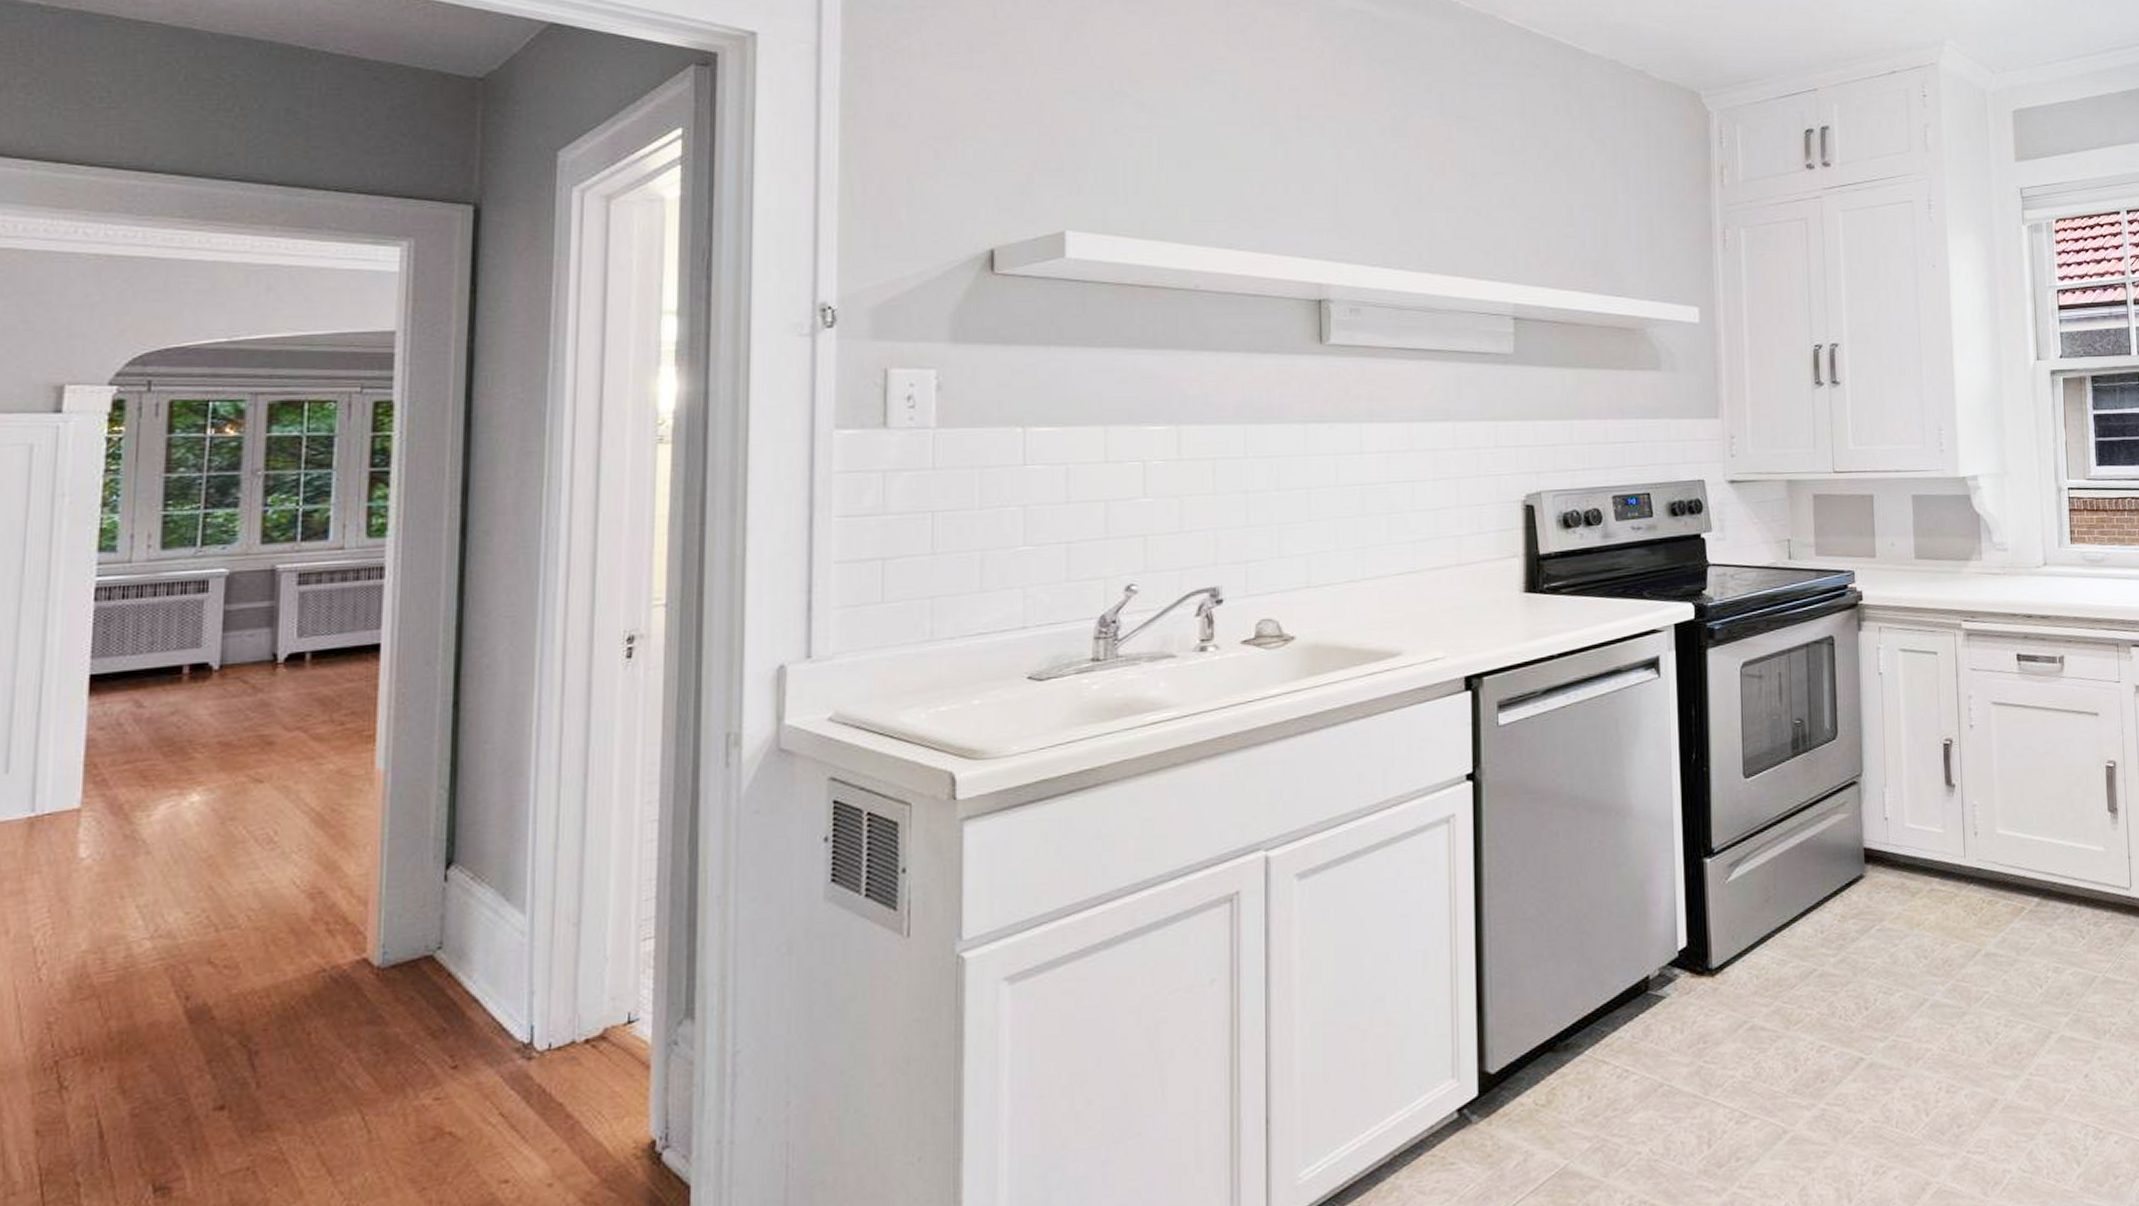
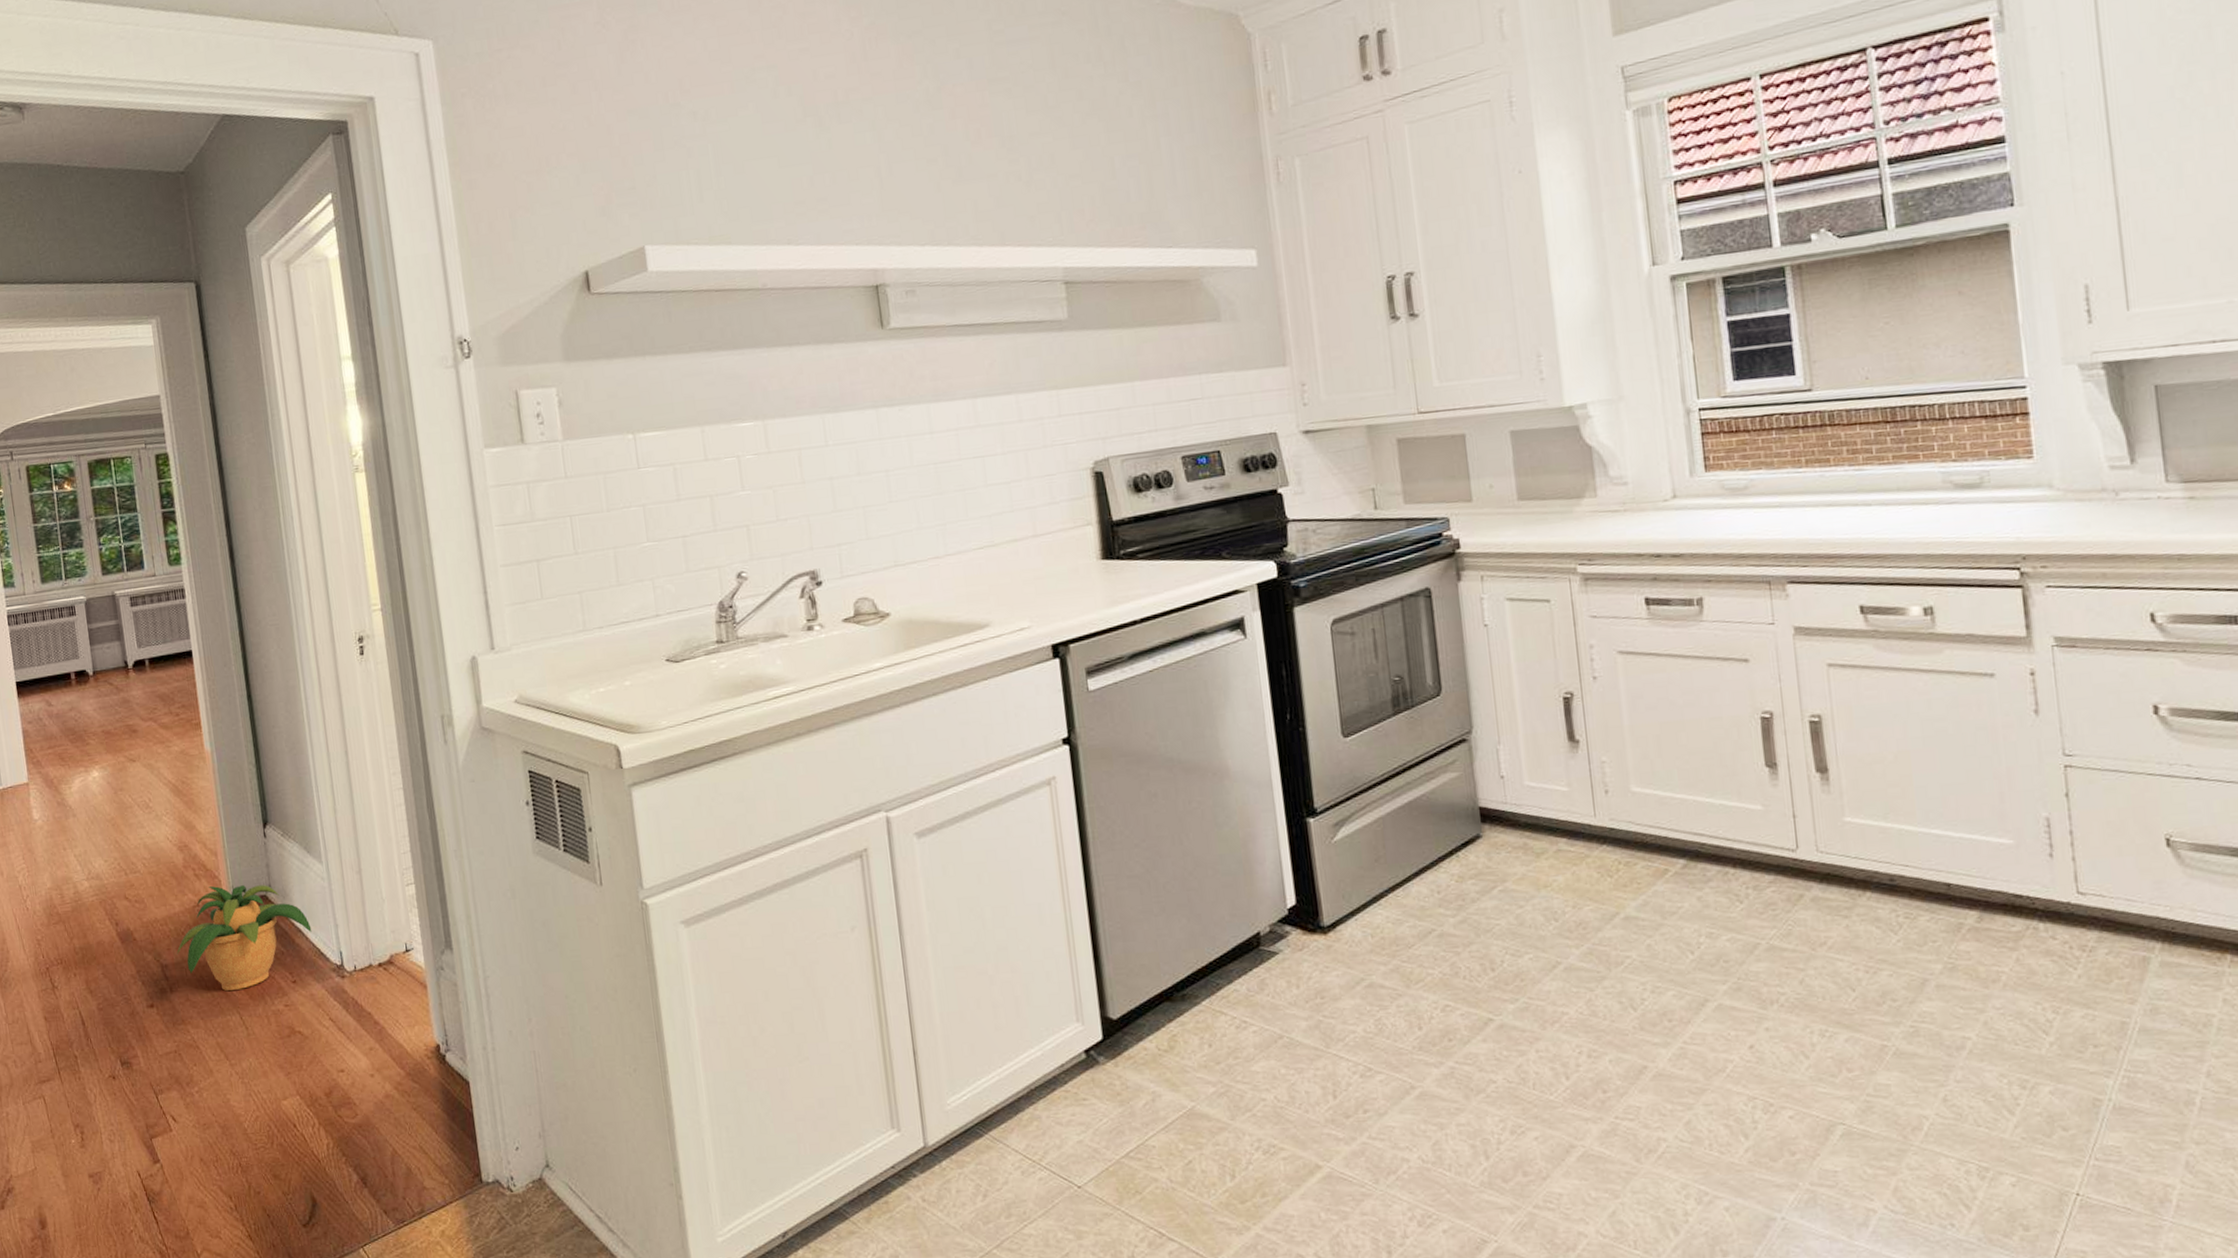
potted plant: none [277,942,494,1083] -> present [177,885,312,991]

